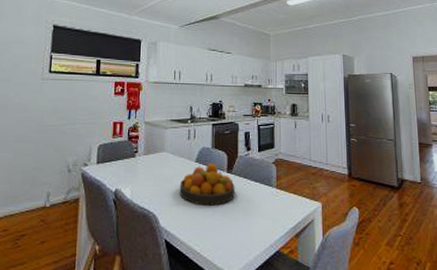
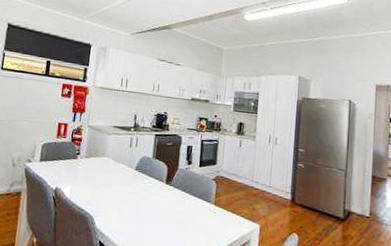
fruit bowl: present [179,163,235,206] -> none [117,172,173,215]

